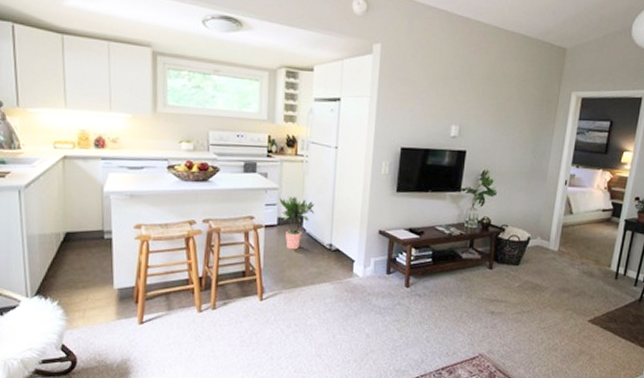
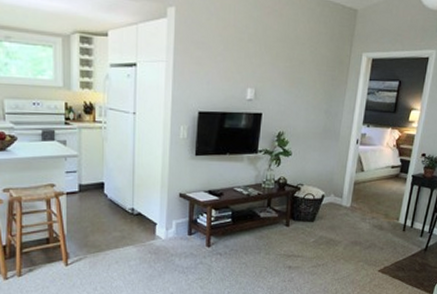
potted plant: present [279,196,314,250] -> none [79,162,115,215]

